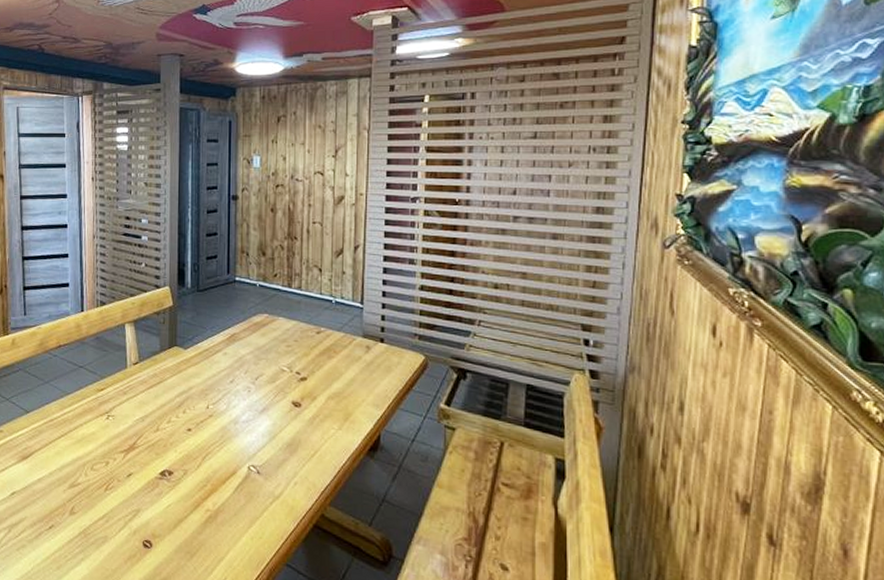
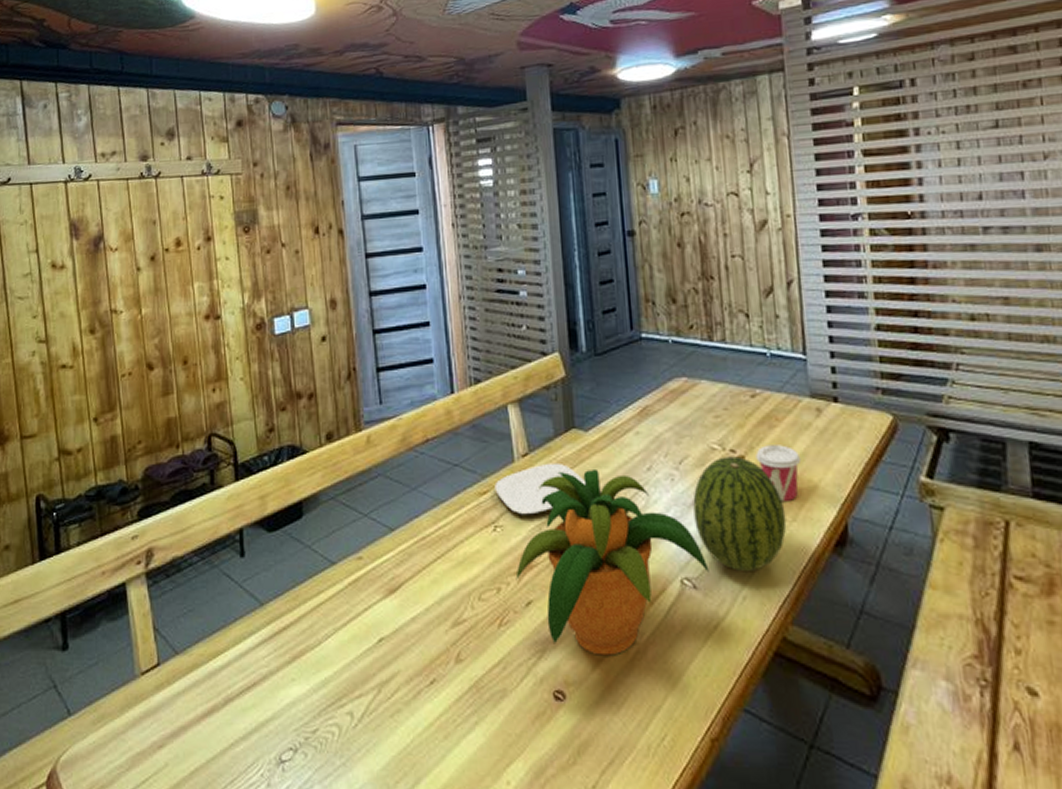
plate: none [110,371,181,410] -> present [494,462,585,515]
potted plant: none [121,378,271,518] -> present [515,468,709,656]
fruit: none [263,377,334,465] -> present [693,456,787,572]
cup: none [315,371,350,414] -> present [755,445,802,501]

